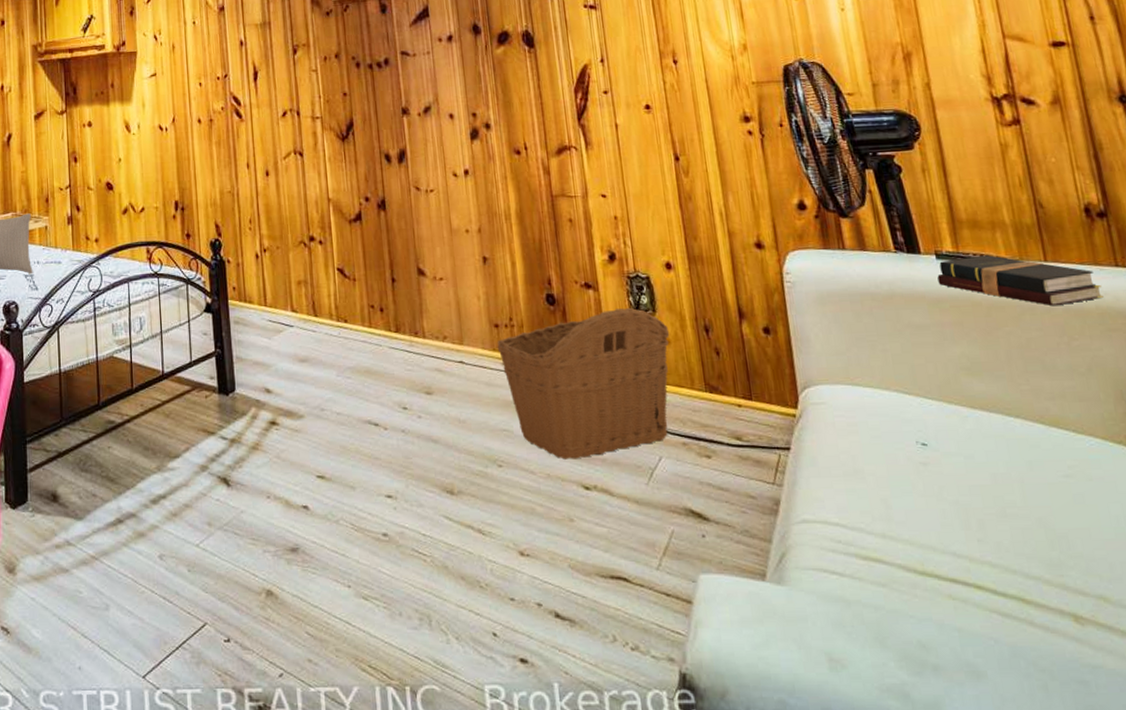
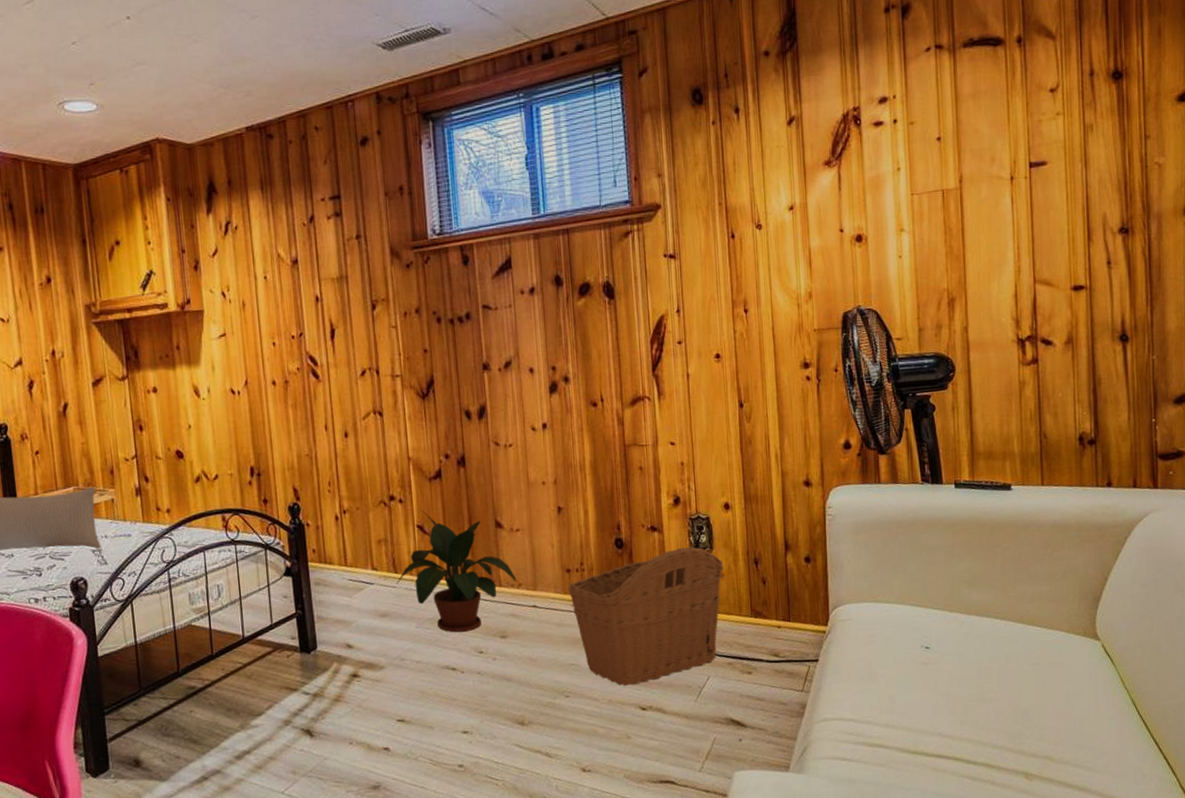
potted plant: none [316,253,442,385] -> present [396,510,517,633]
hardback book: present [937,255,1103,306] -> none [954,482,1083,524]

